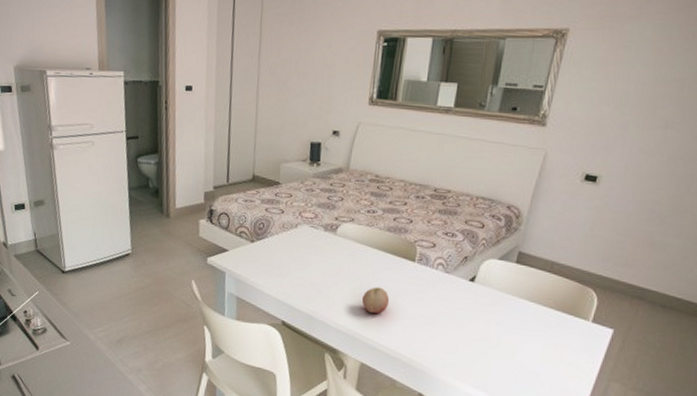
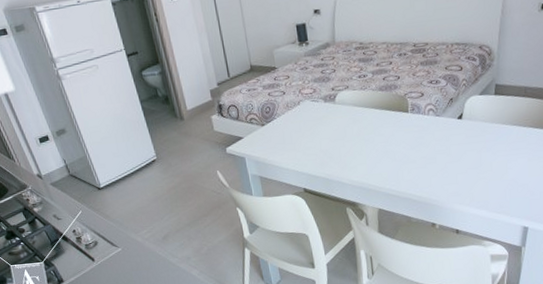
fruit: present [361,287,390,314] -> none [368,141,393,165]

